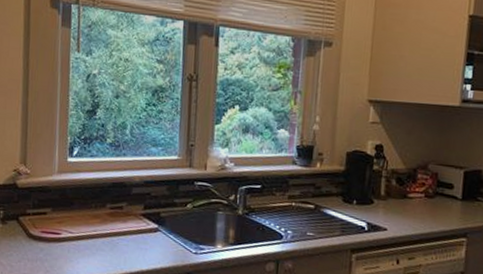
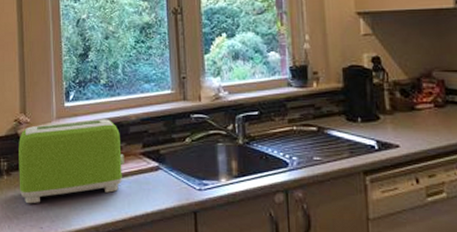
toaster: none [15,177,125,253] -> present [19,119,124,204]

